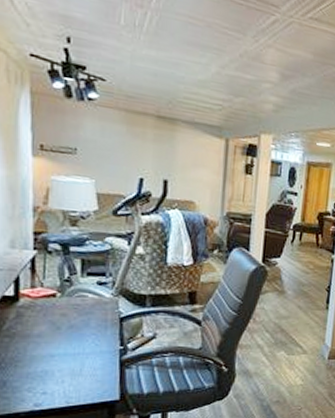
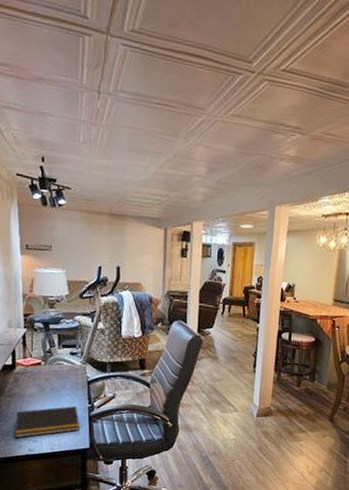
notepad: none [14,348,107,390] -> present [14,406,79,438]

